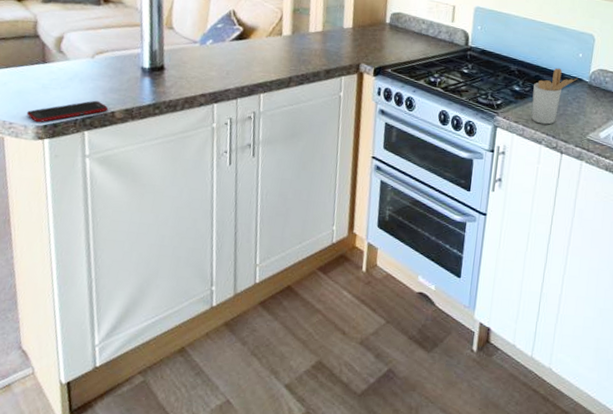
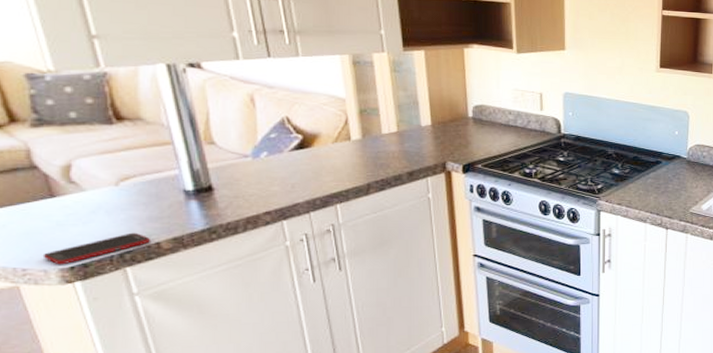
utensil holder: present [531,68,578,125] -> none [633,147,676,203]

